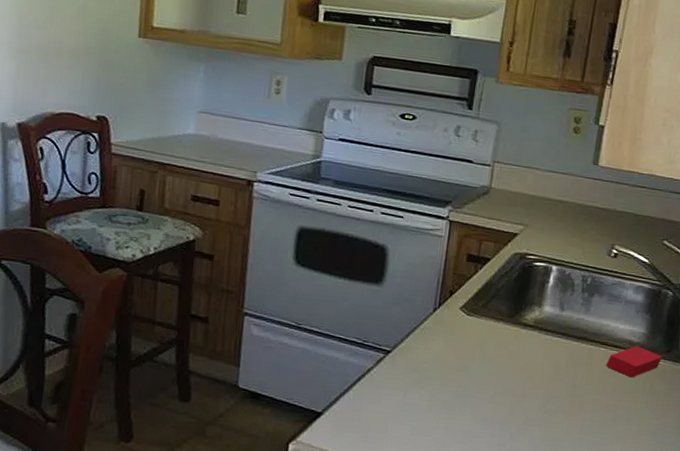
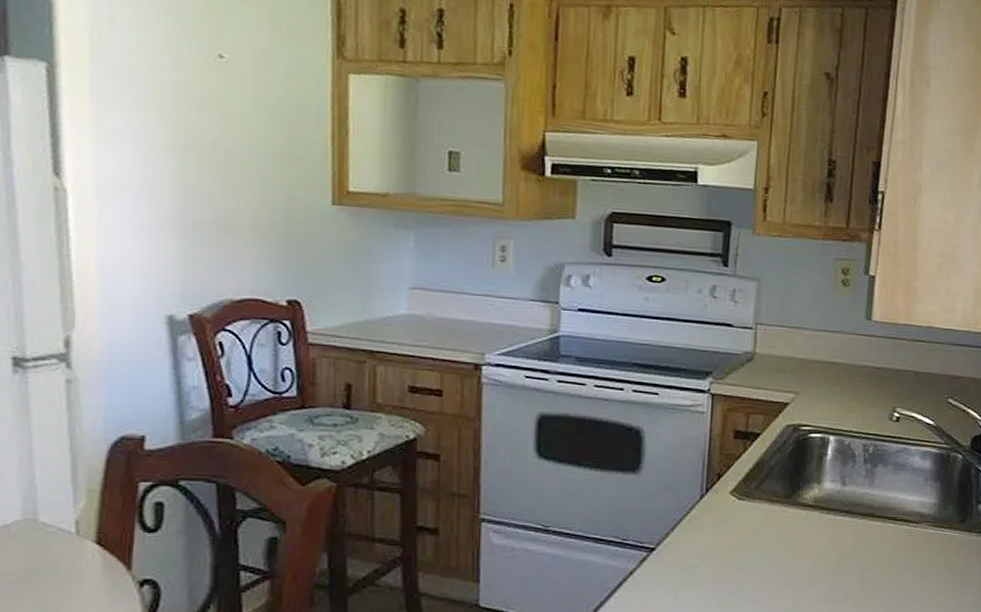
sponge: present [606,346,663,378] -> none [896,518,957,554]

